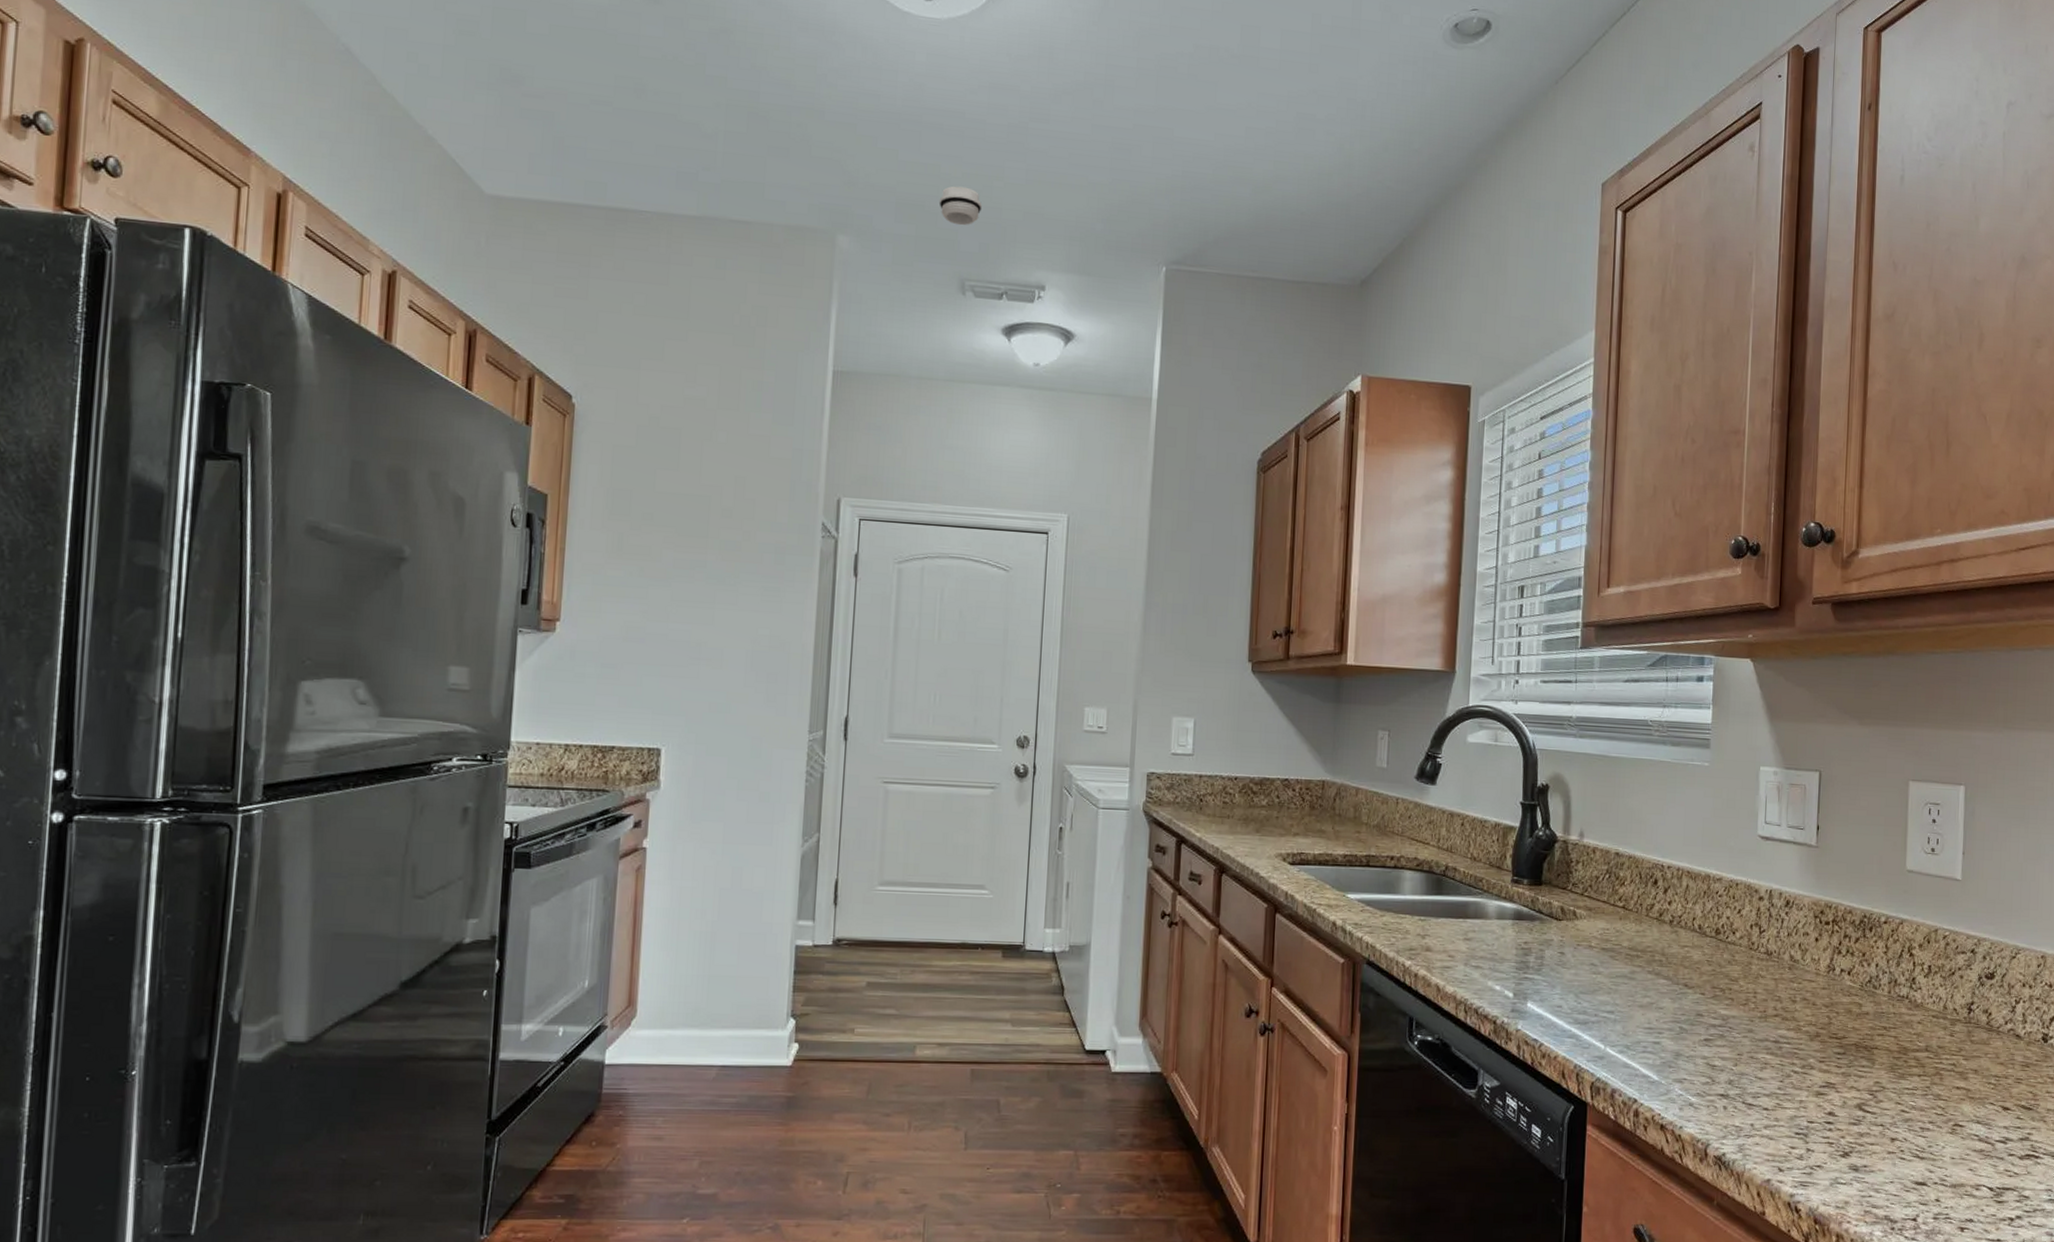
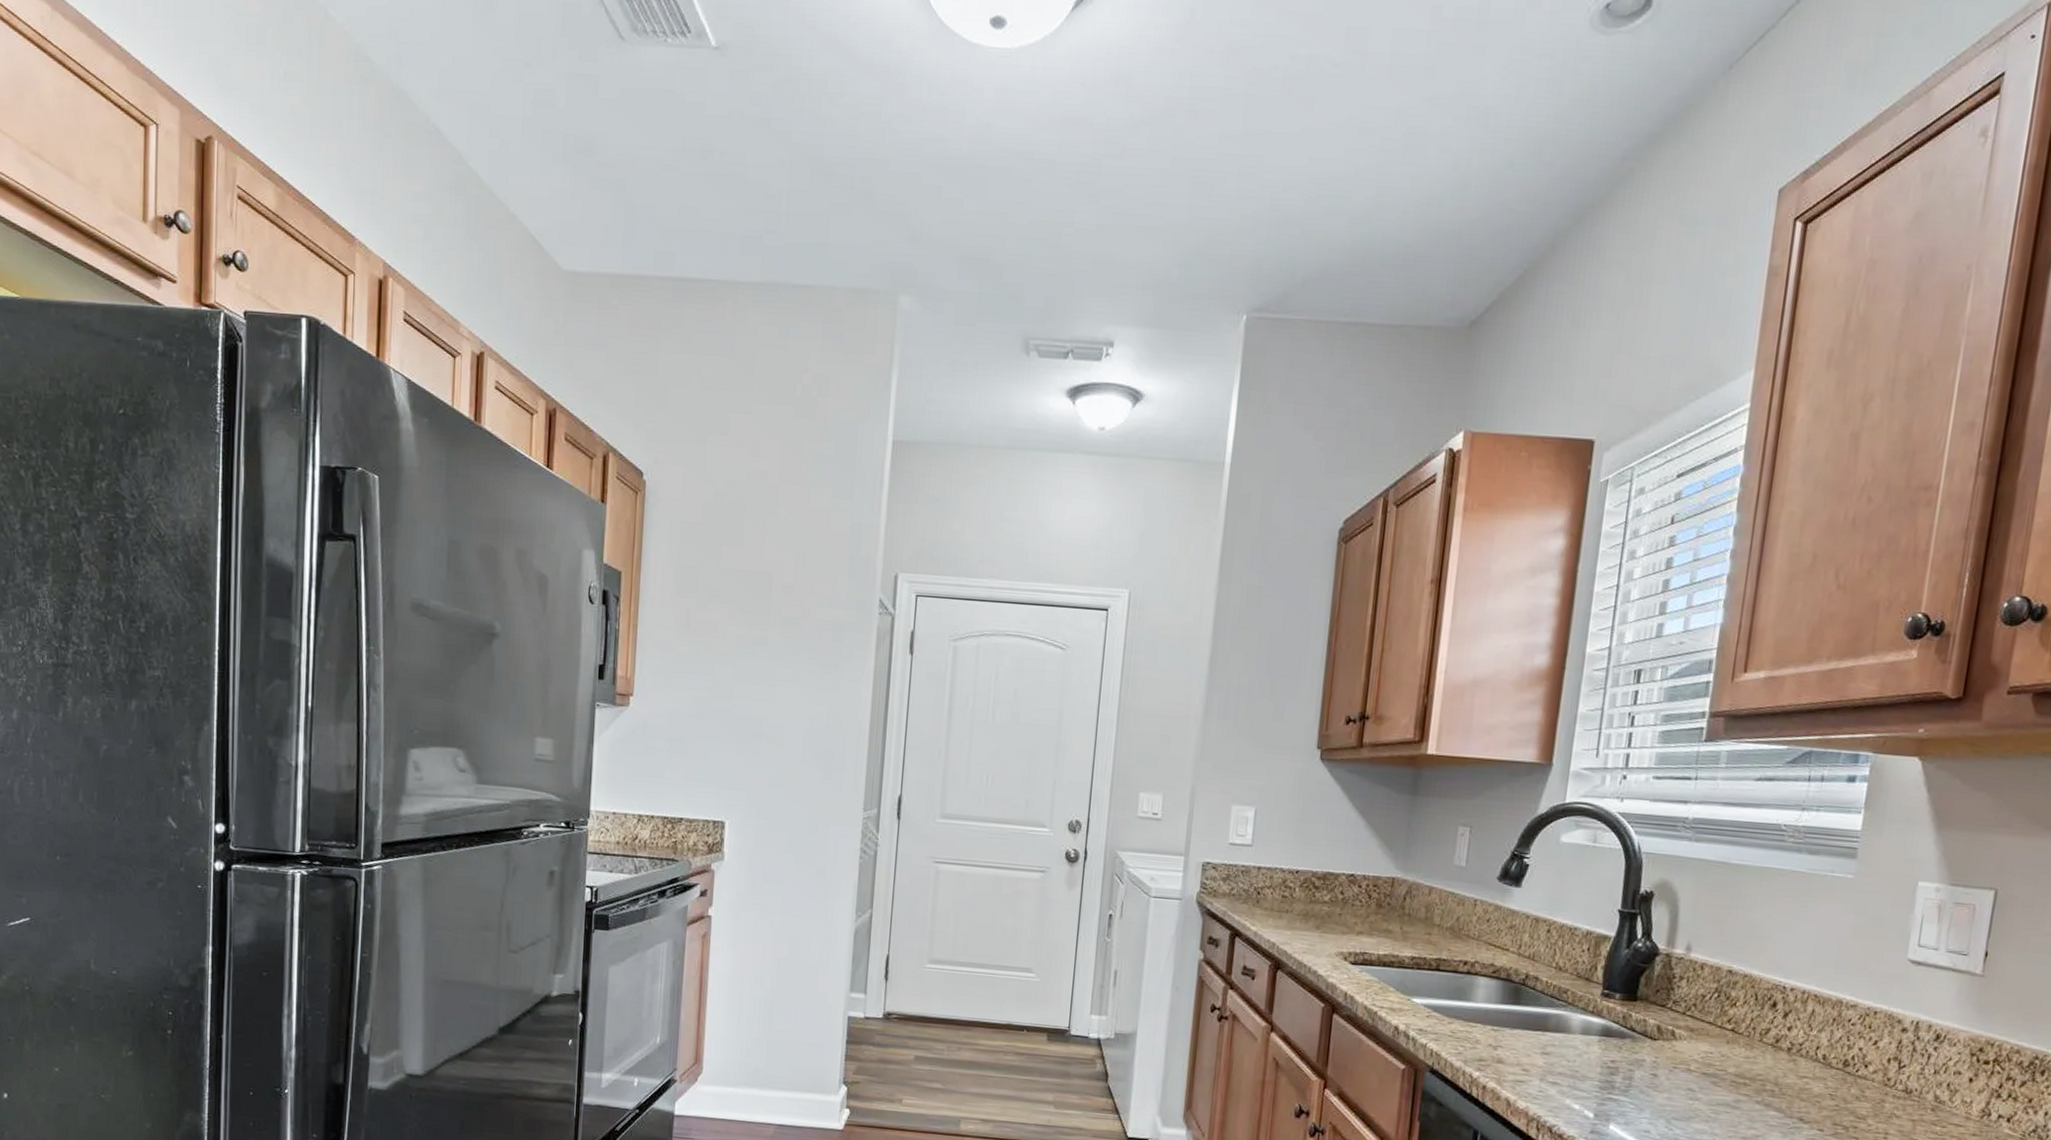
smoke detector: present [939,186,983,226] -> none [1004,235,1050,279]

